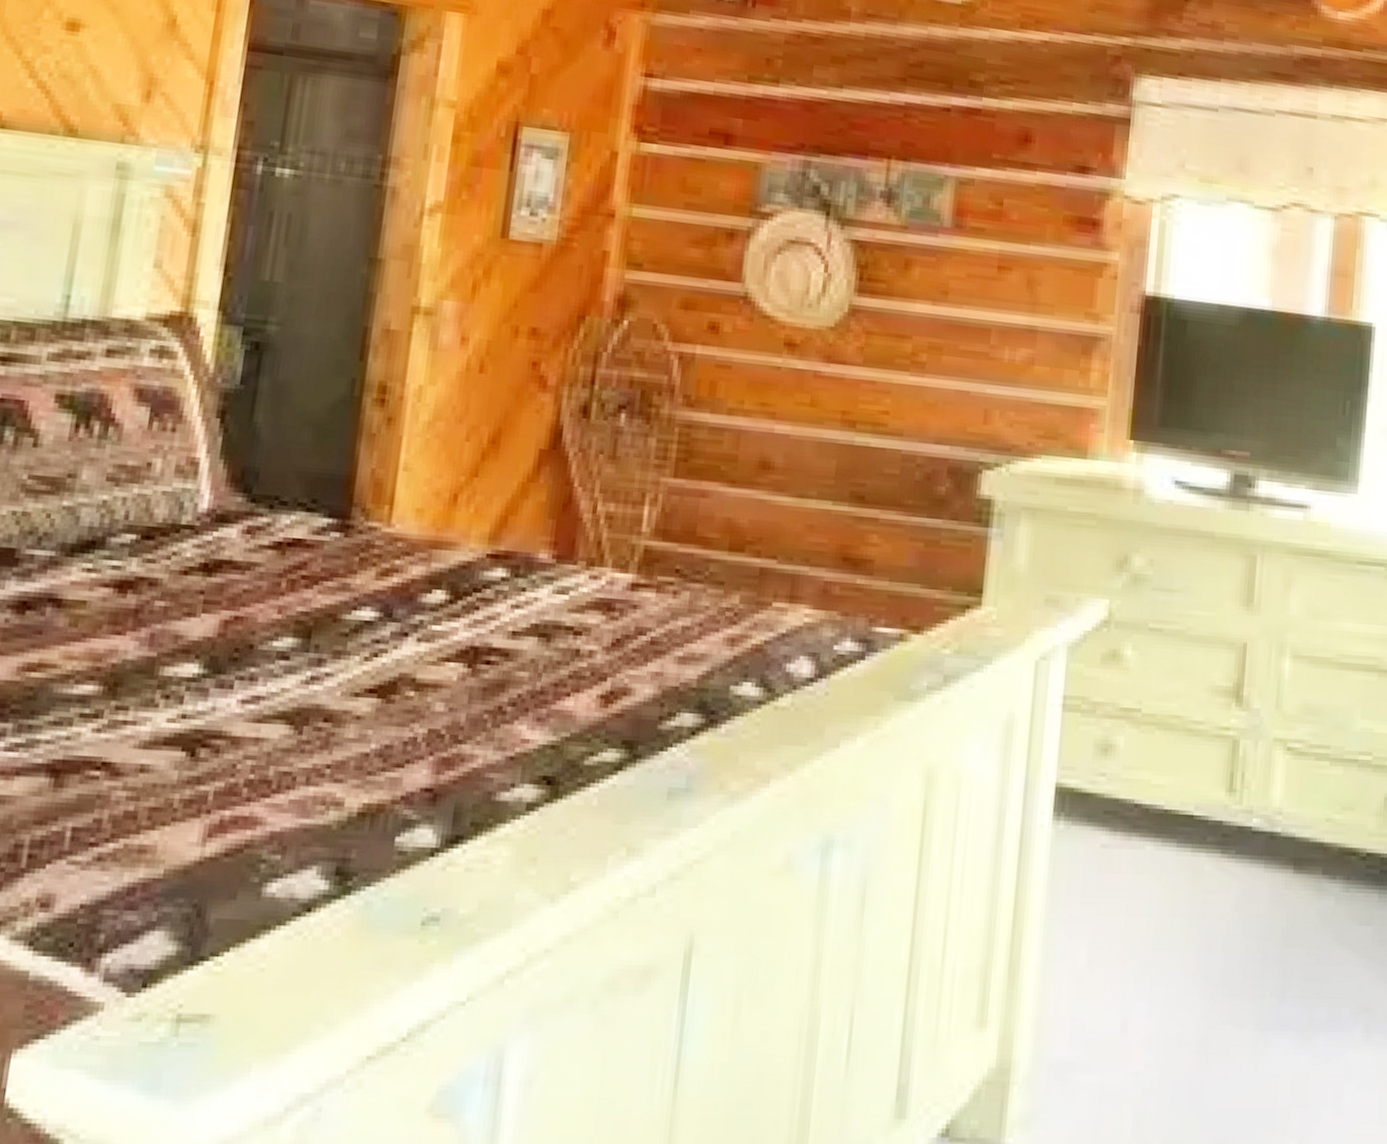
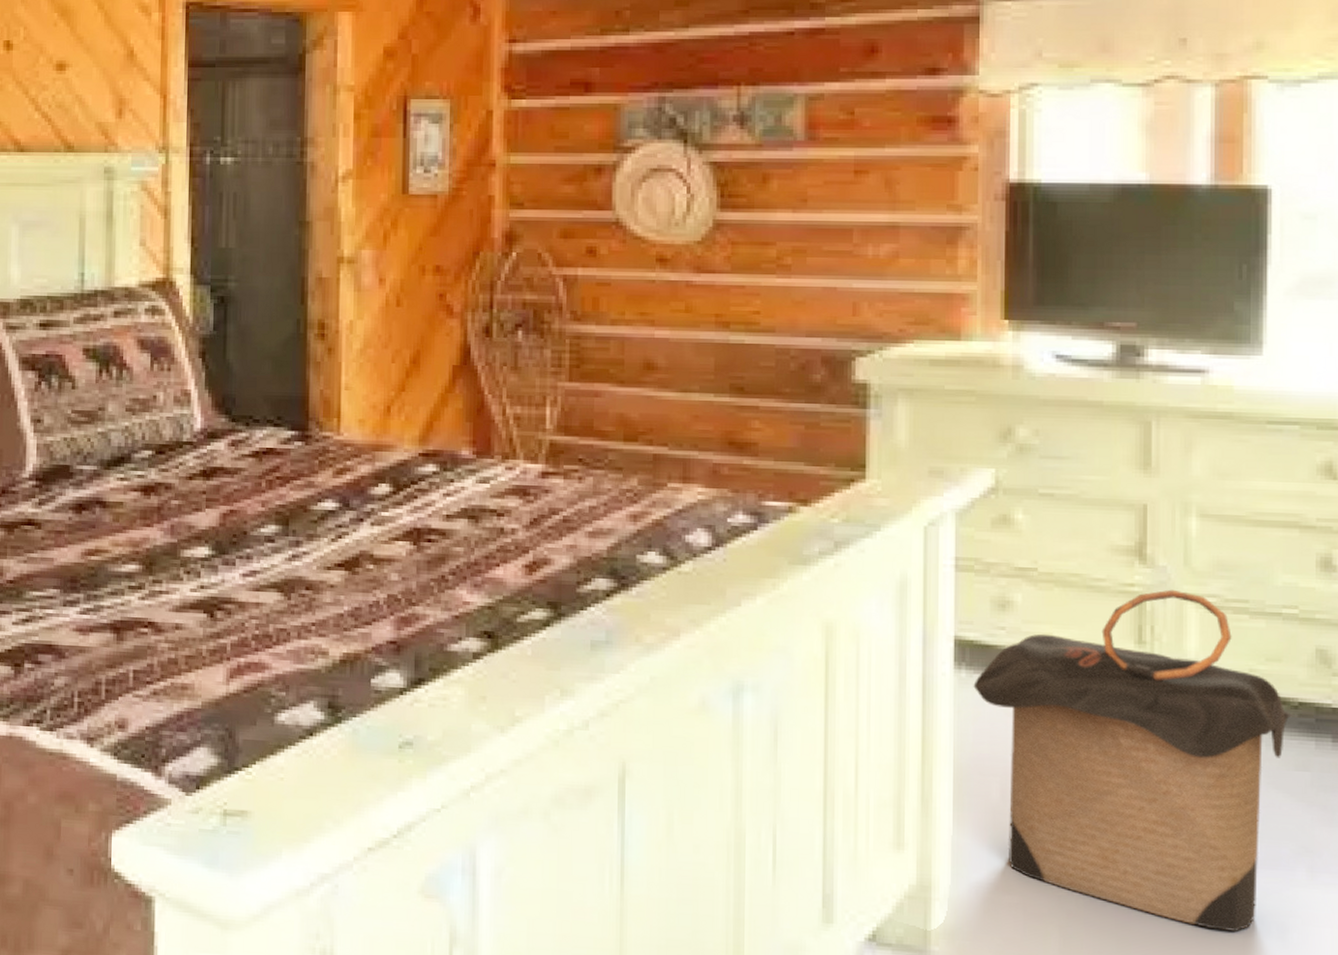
laundry hamper: none [1070,733,1361,1100] -> present [973,589,1293,931]

